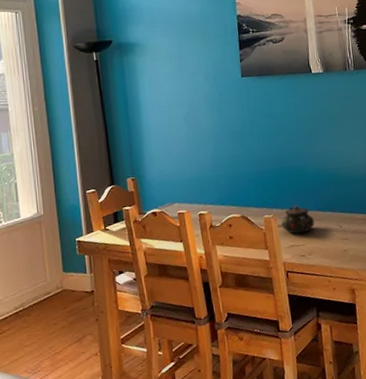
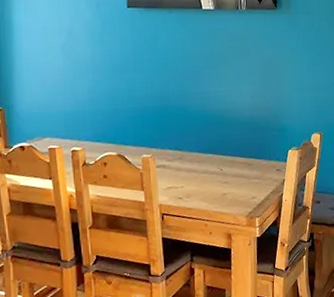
teapot: present [281,205,315,234] -> none [159,145,195,176]

